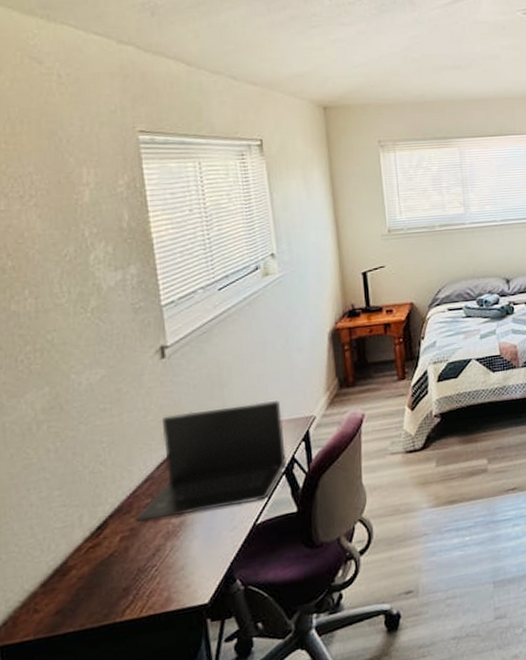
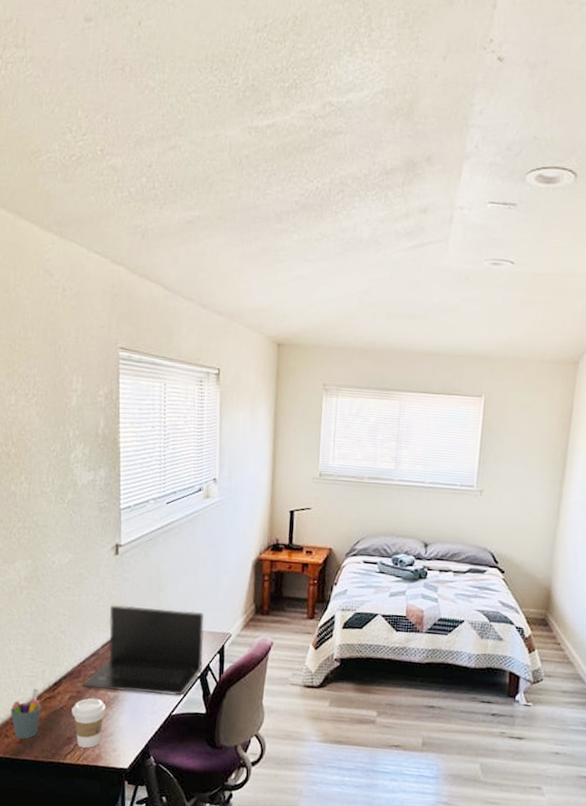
pen holder: none [38,540,83,610] -> present [10,688,41,739]
coffee cup: none [125,530,172,596] -> present [71,698,106,748]

